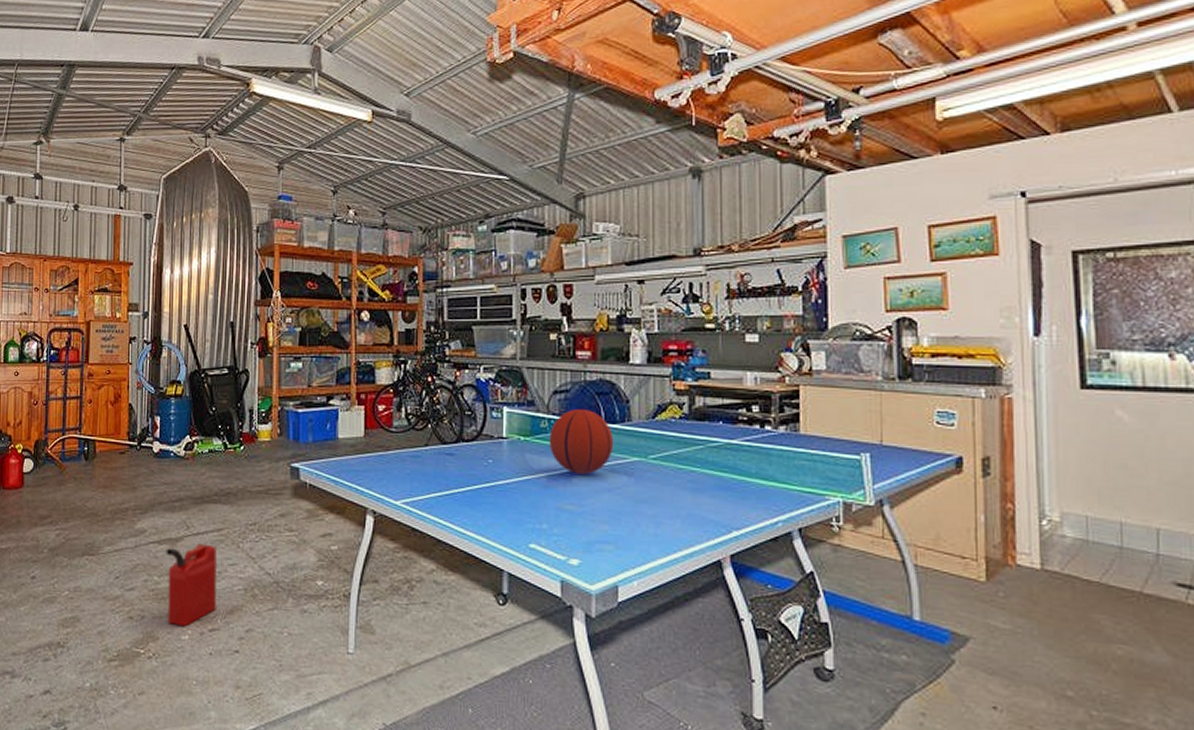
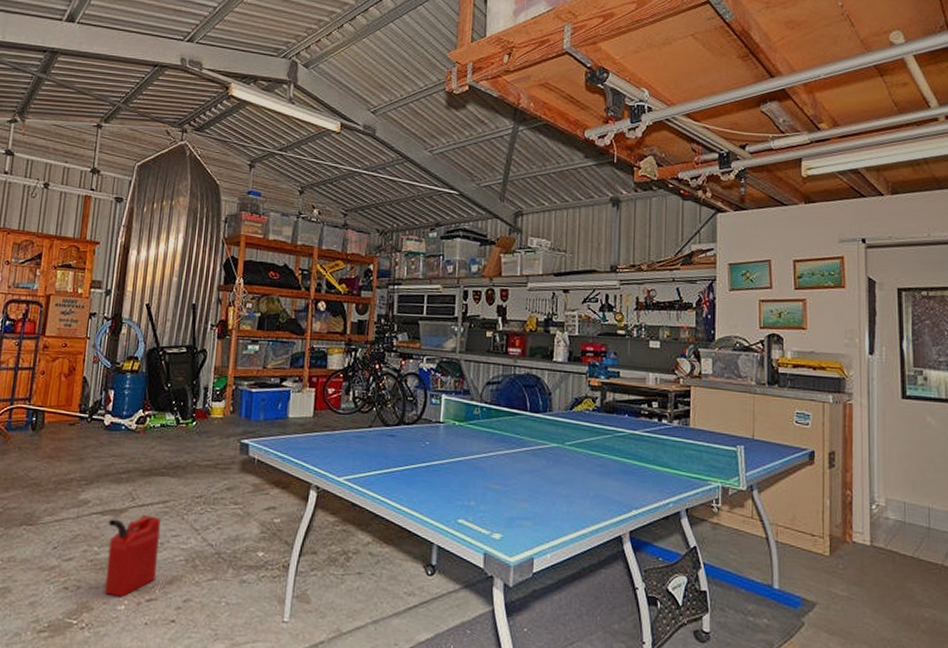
ball: present [549,408,614,474] -> none [480,398,537,457]

